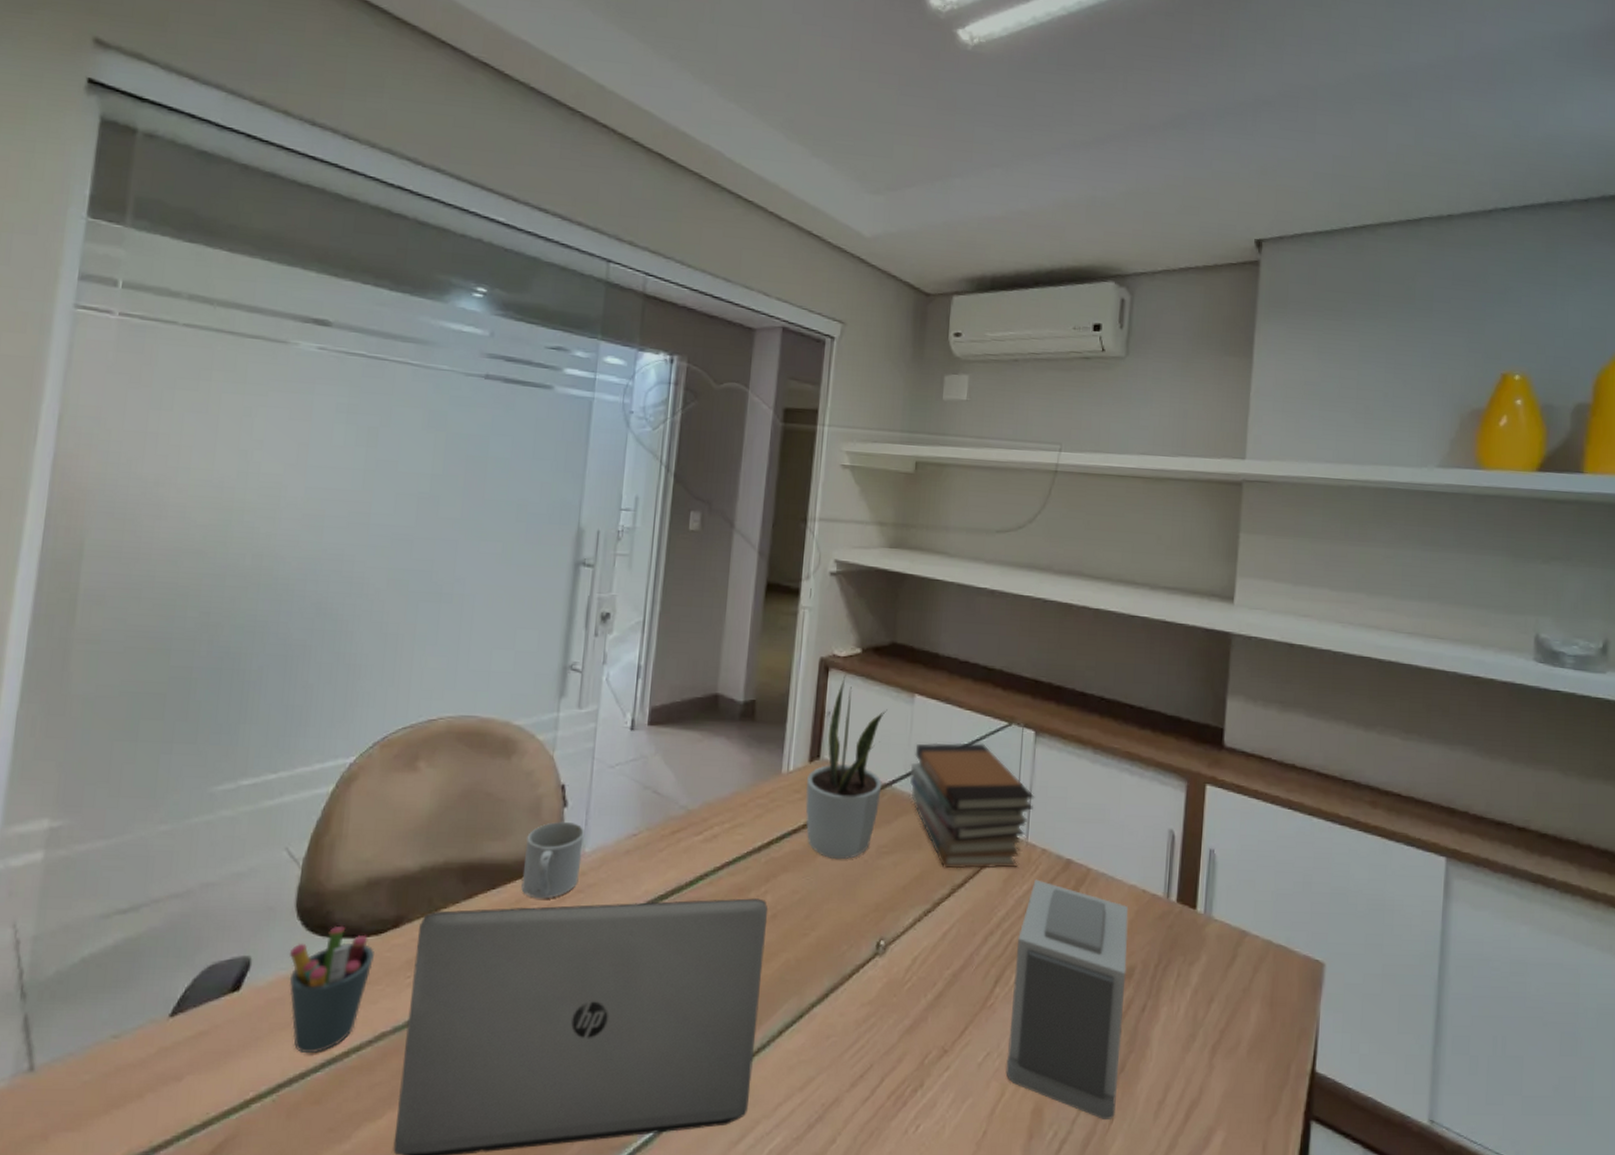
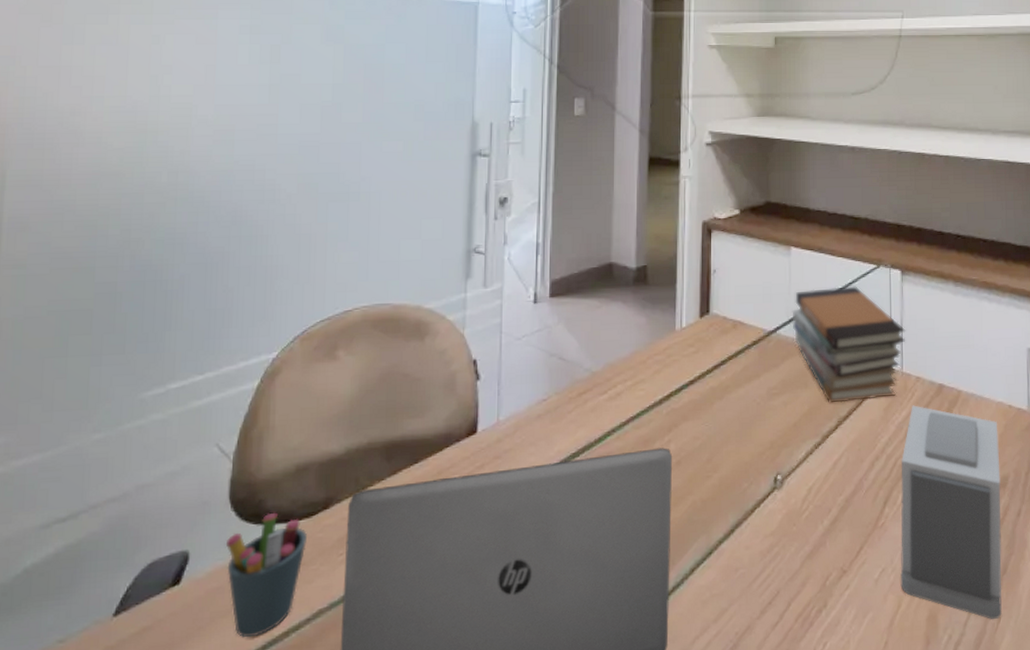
mug: present [521,821,585,899] -> none [442,393,498,469]
potted plant: present [805,674,887,860] -> none [698,235,768,405]

